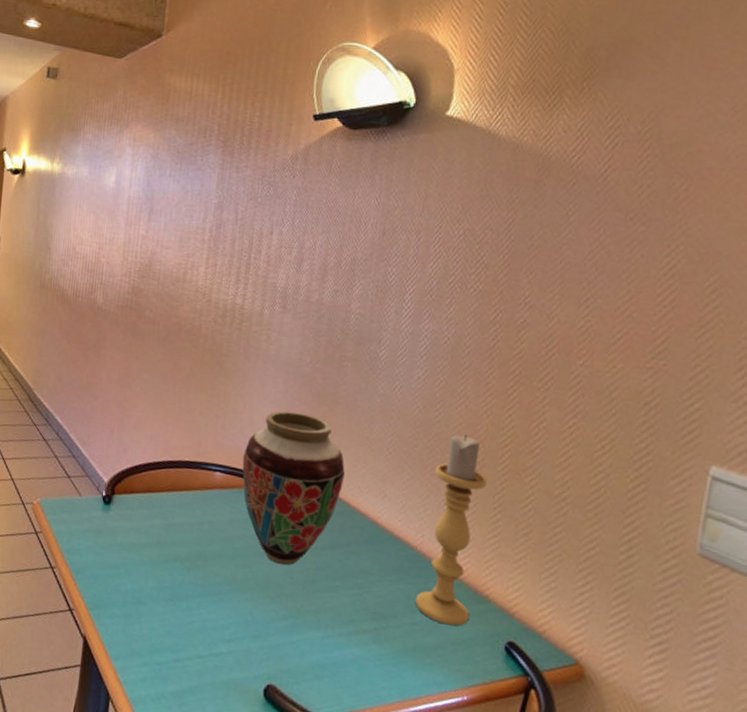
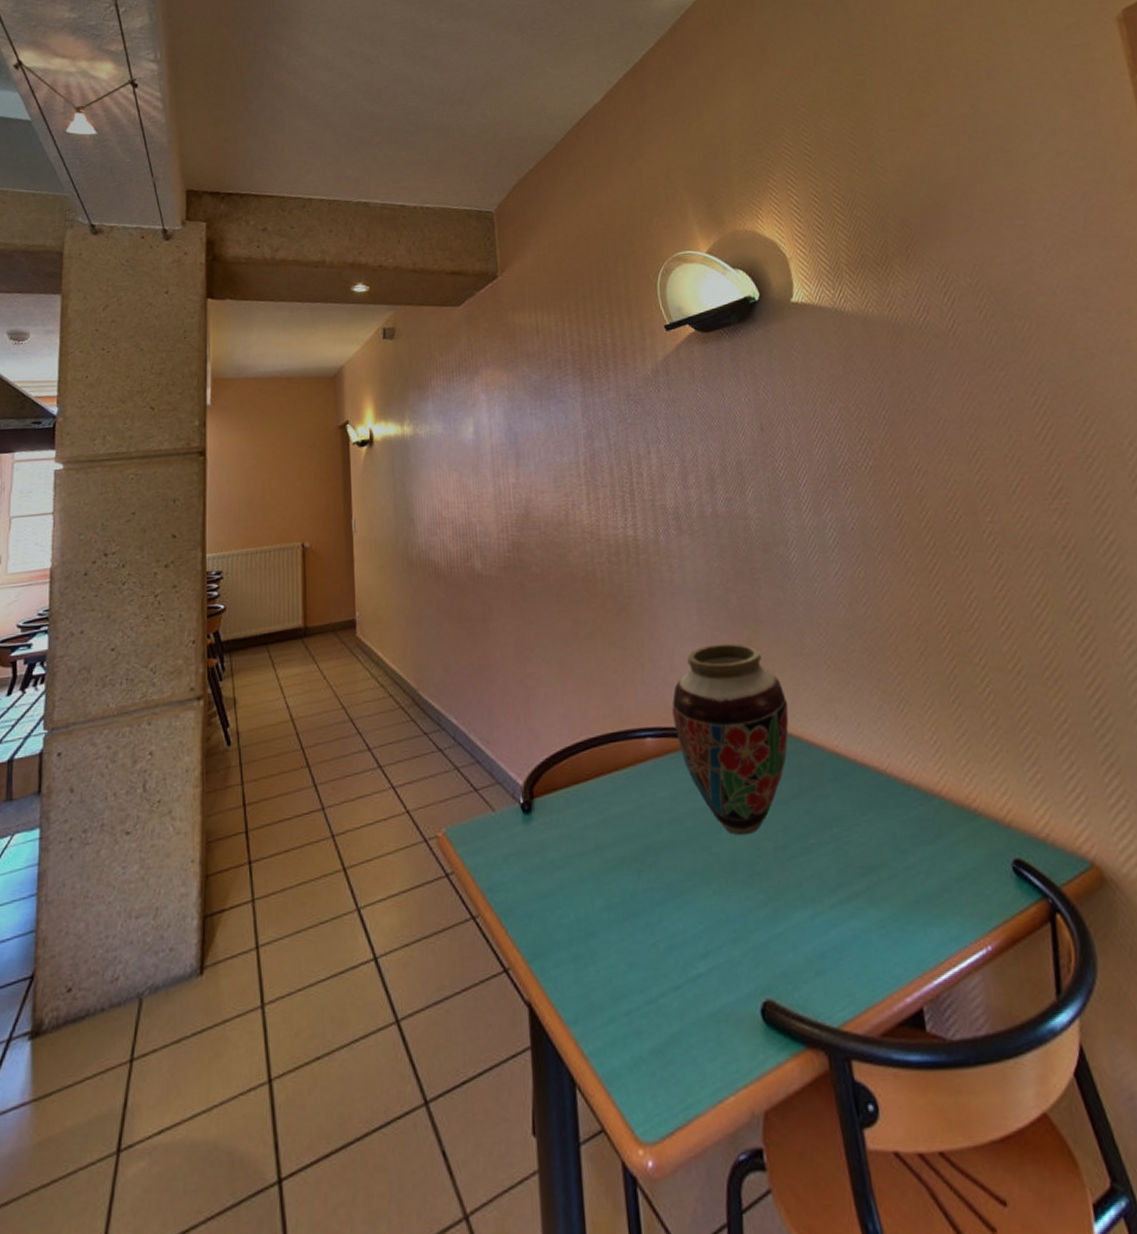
candle holder: present [415,434,487,626] -> none [880,624,965,859]

